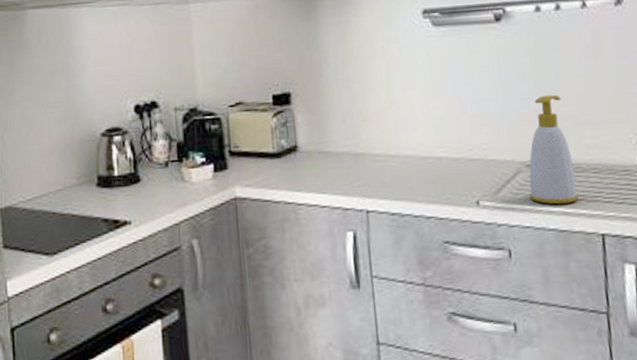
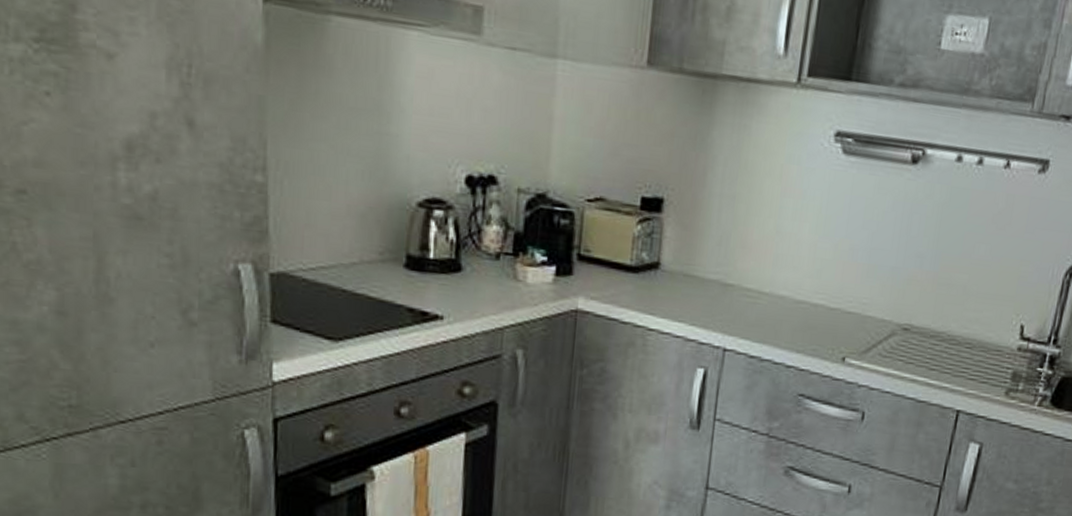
soap bottle: present [529,94,579,205] -> none [897,256,957,375]

